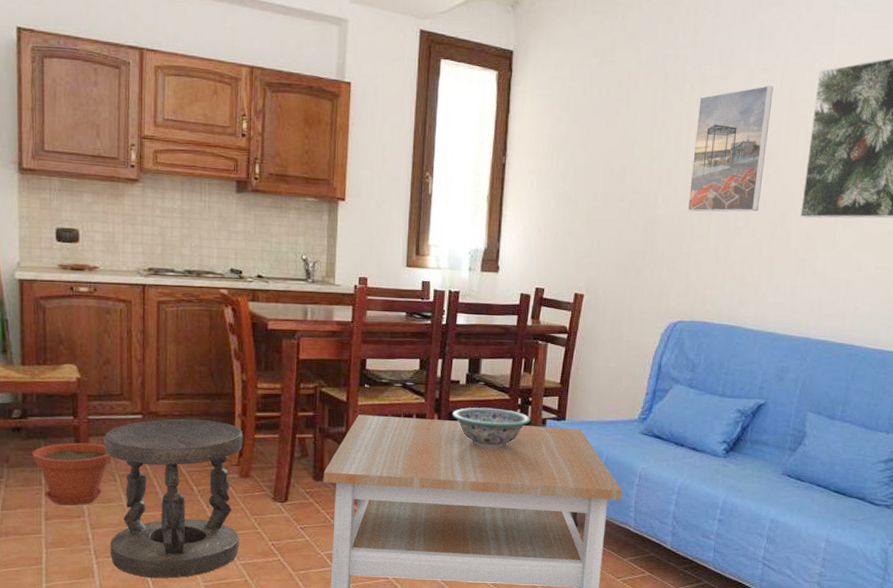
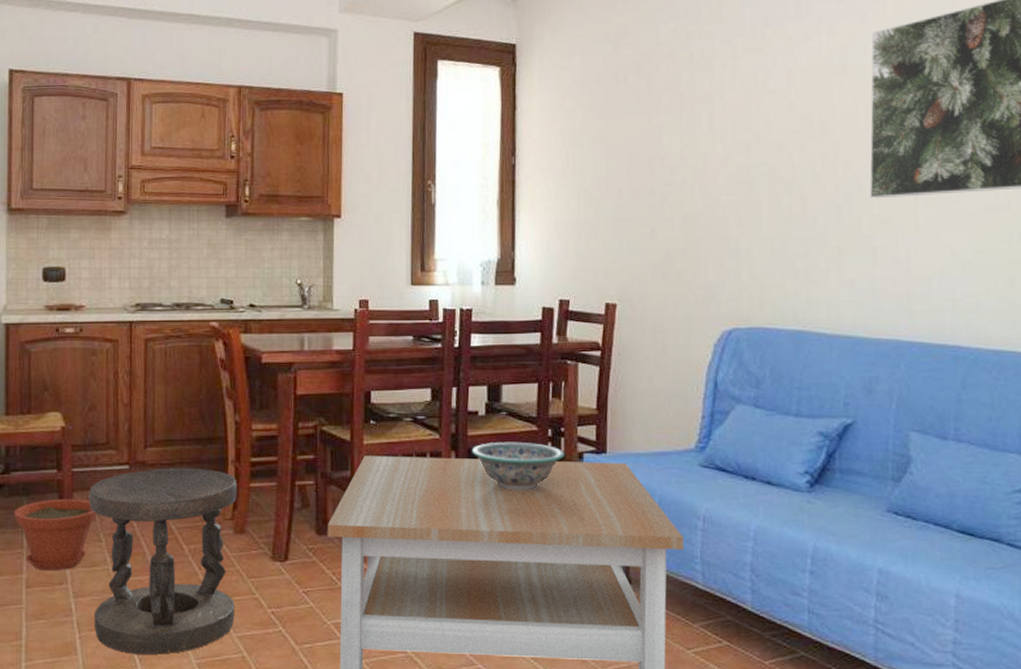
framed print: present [687,85,774,212] -> none [731,54,820,202]

